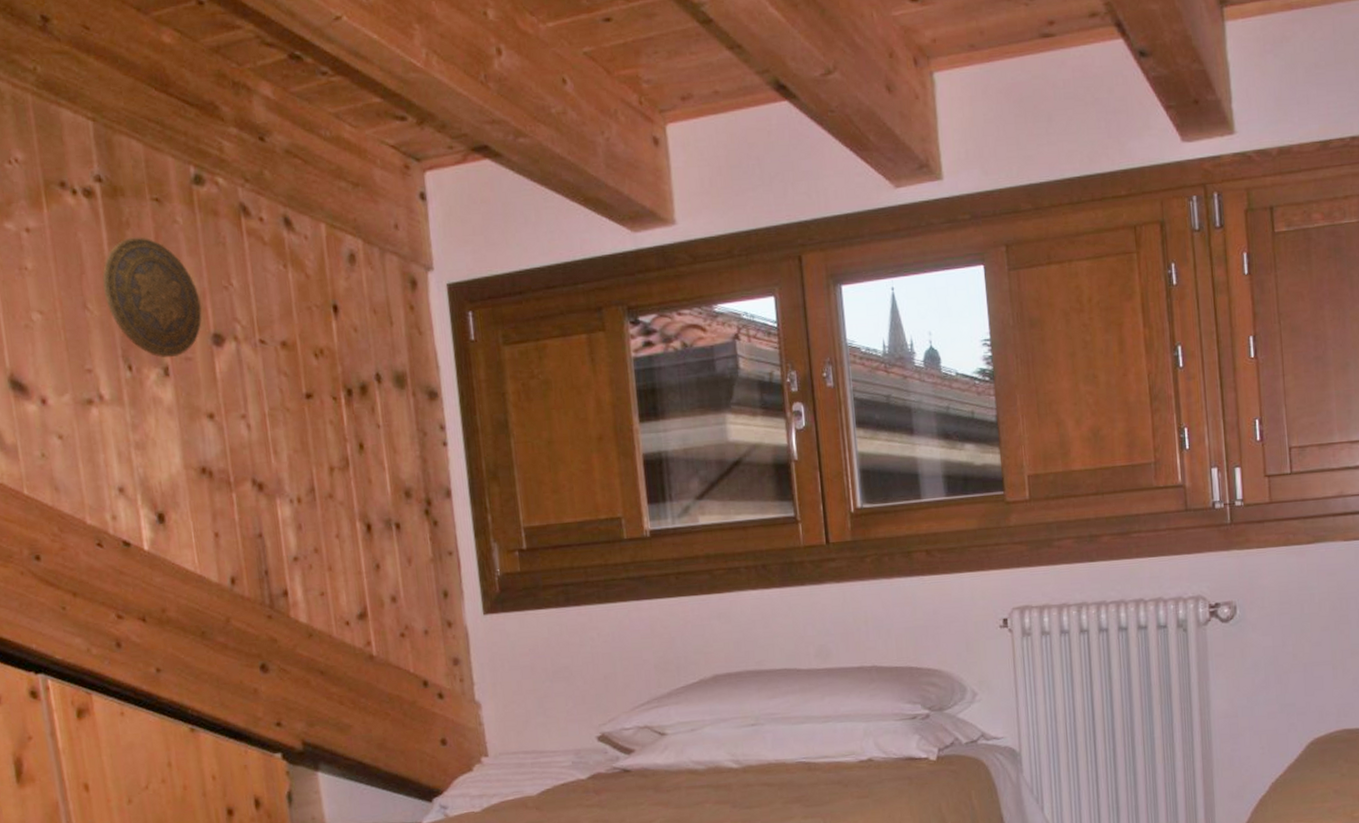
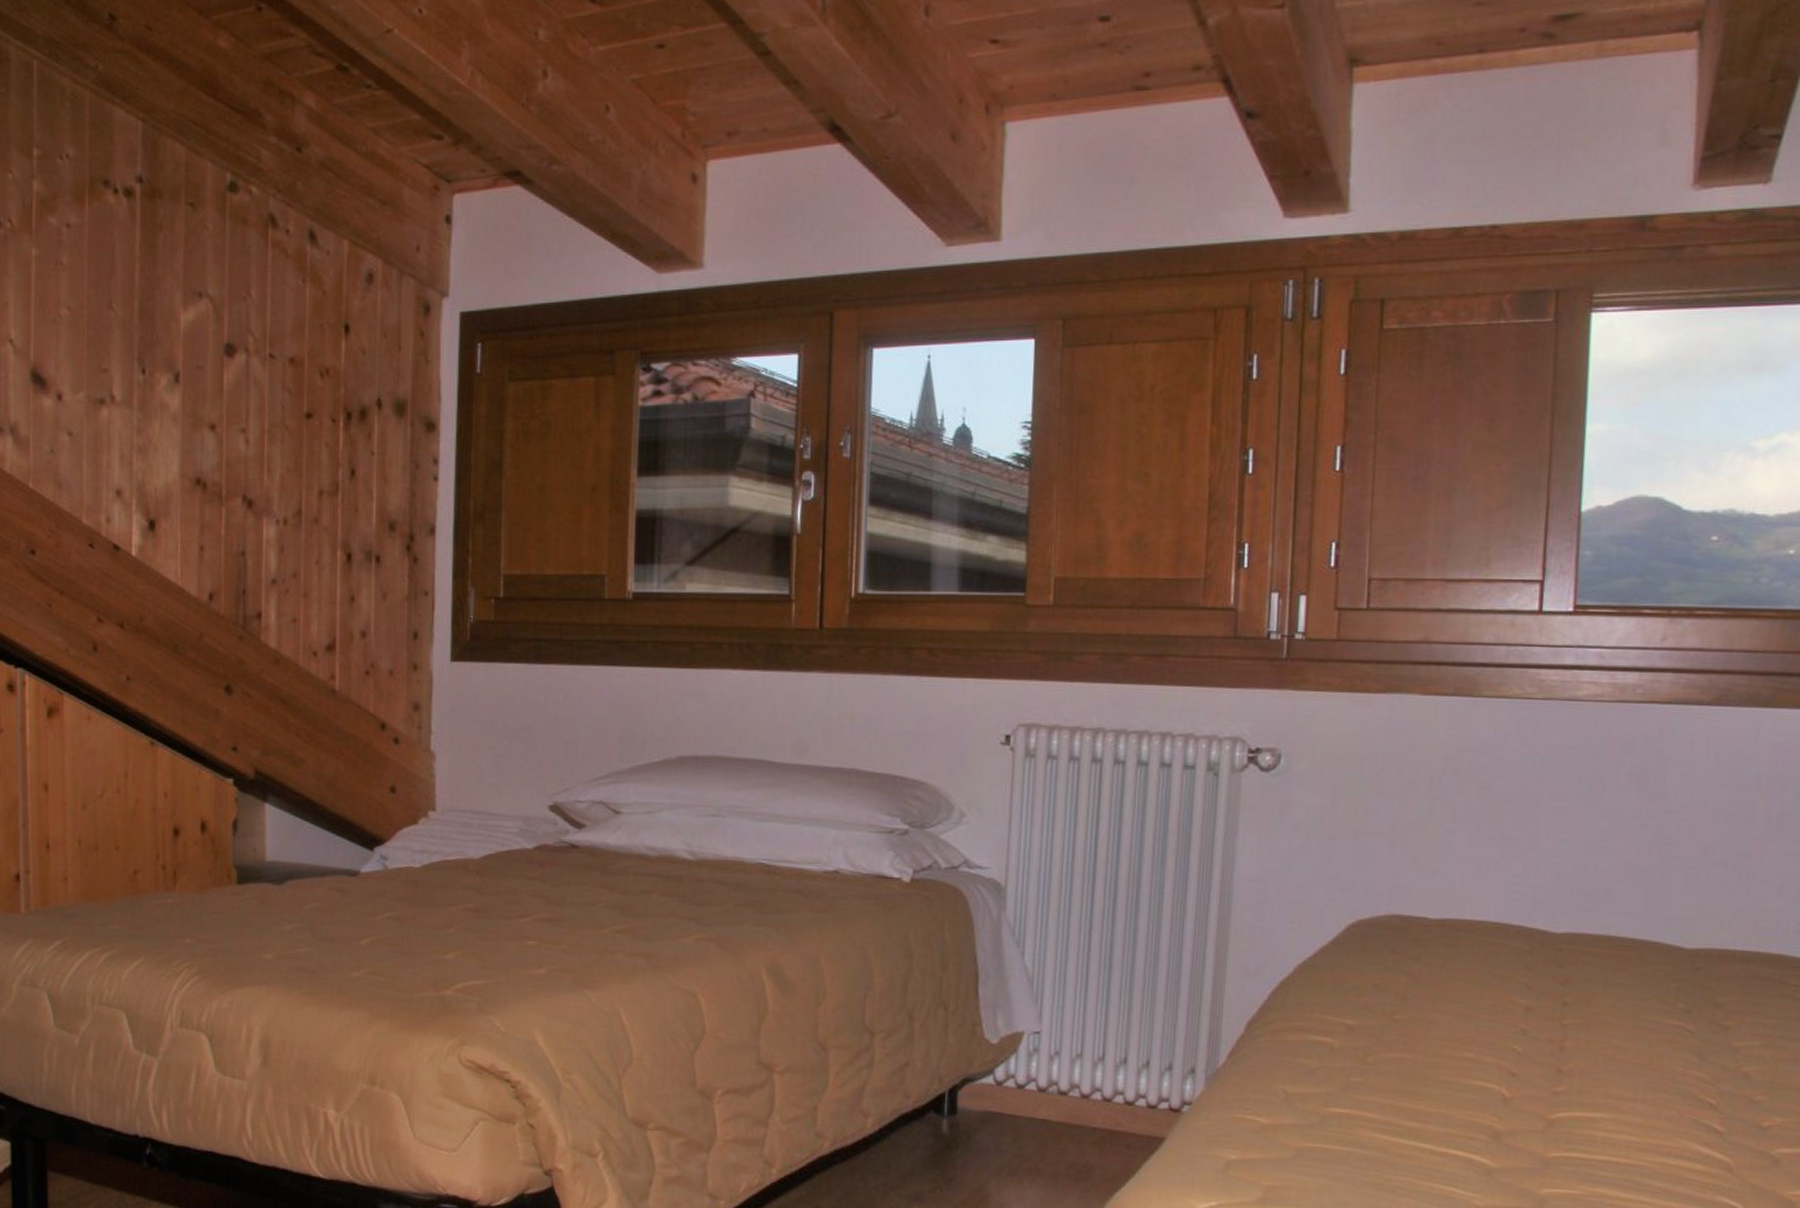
decorative plate: present [102,236,203,358] -> none [129,240,218,365]

